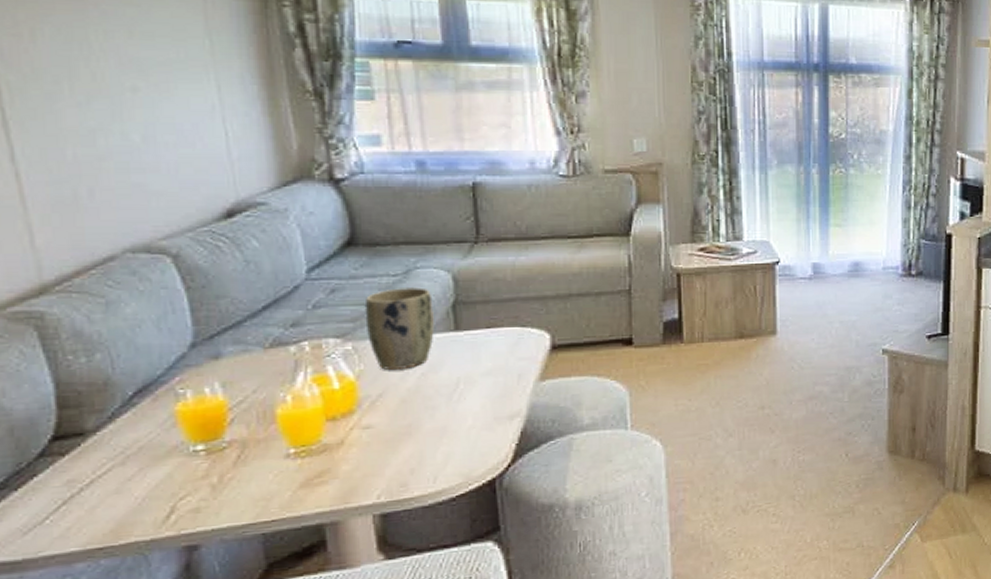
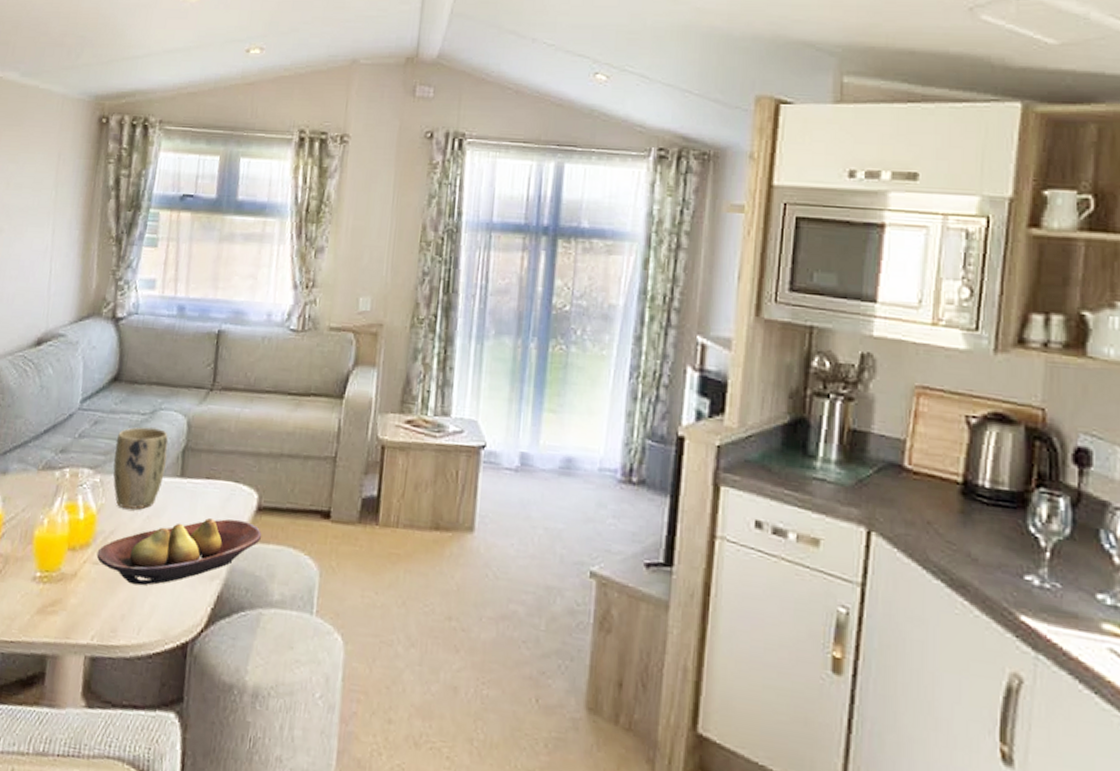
fruit bowl: none [365,360,562,440] -> present [96,518,262,586]

